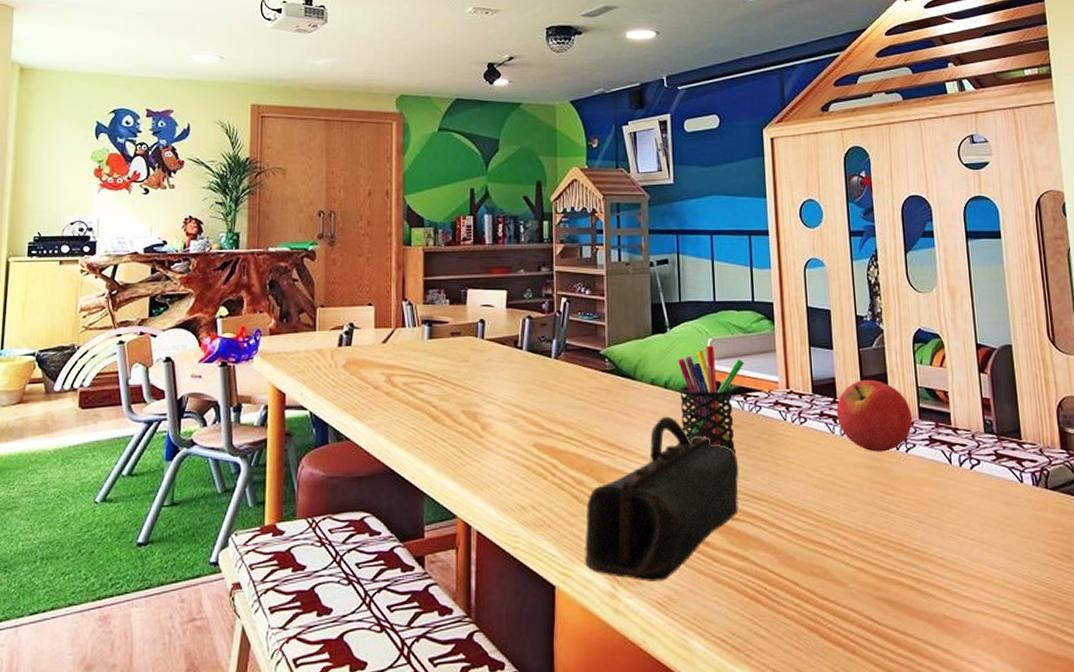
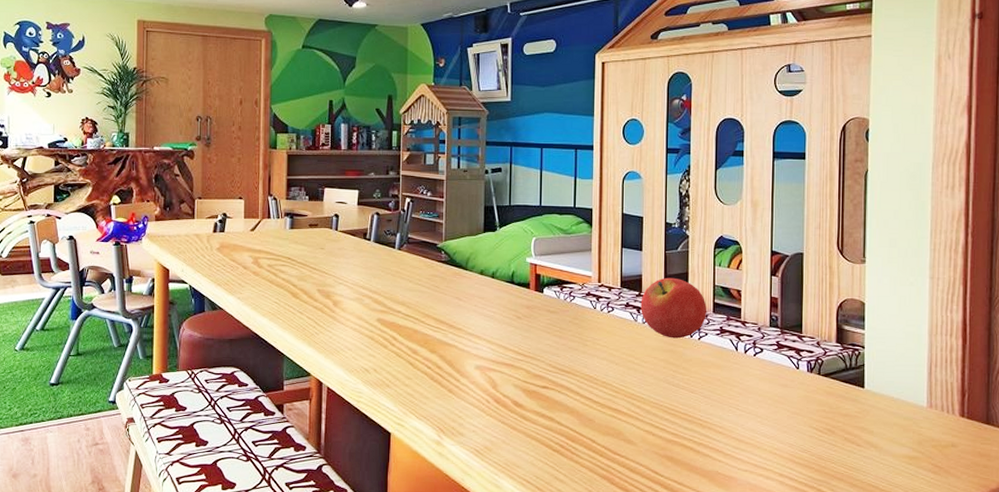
pencil case: present [585,416,739,582] -> none [417,301,552,434]
pen holder: present [678,345,744,454] -> none [504,243,563,335]

